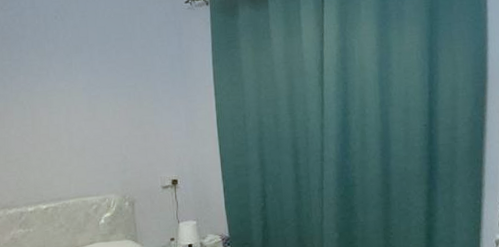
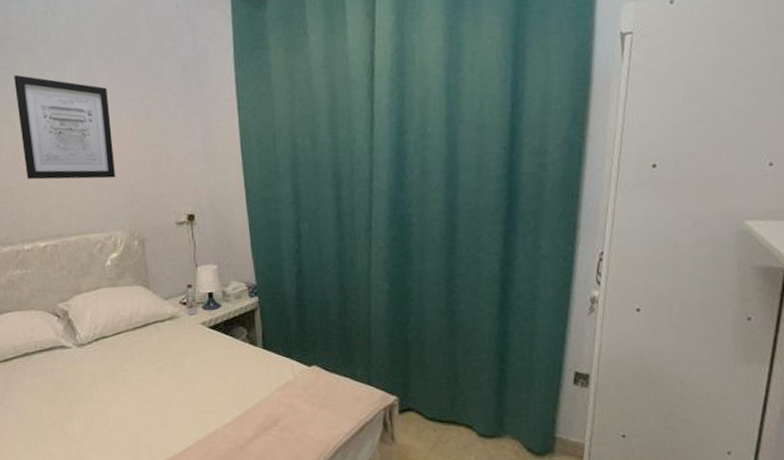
wall art: none [26,66,111,152] -> present [14,74,115,180]

